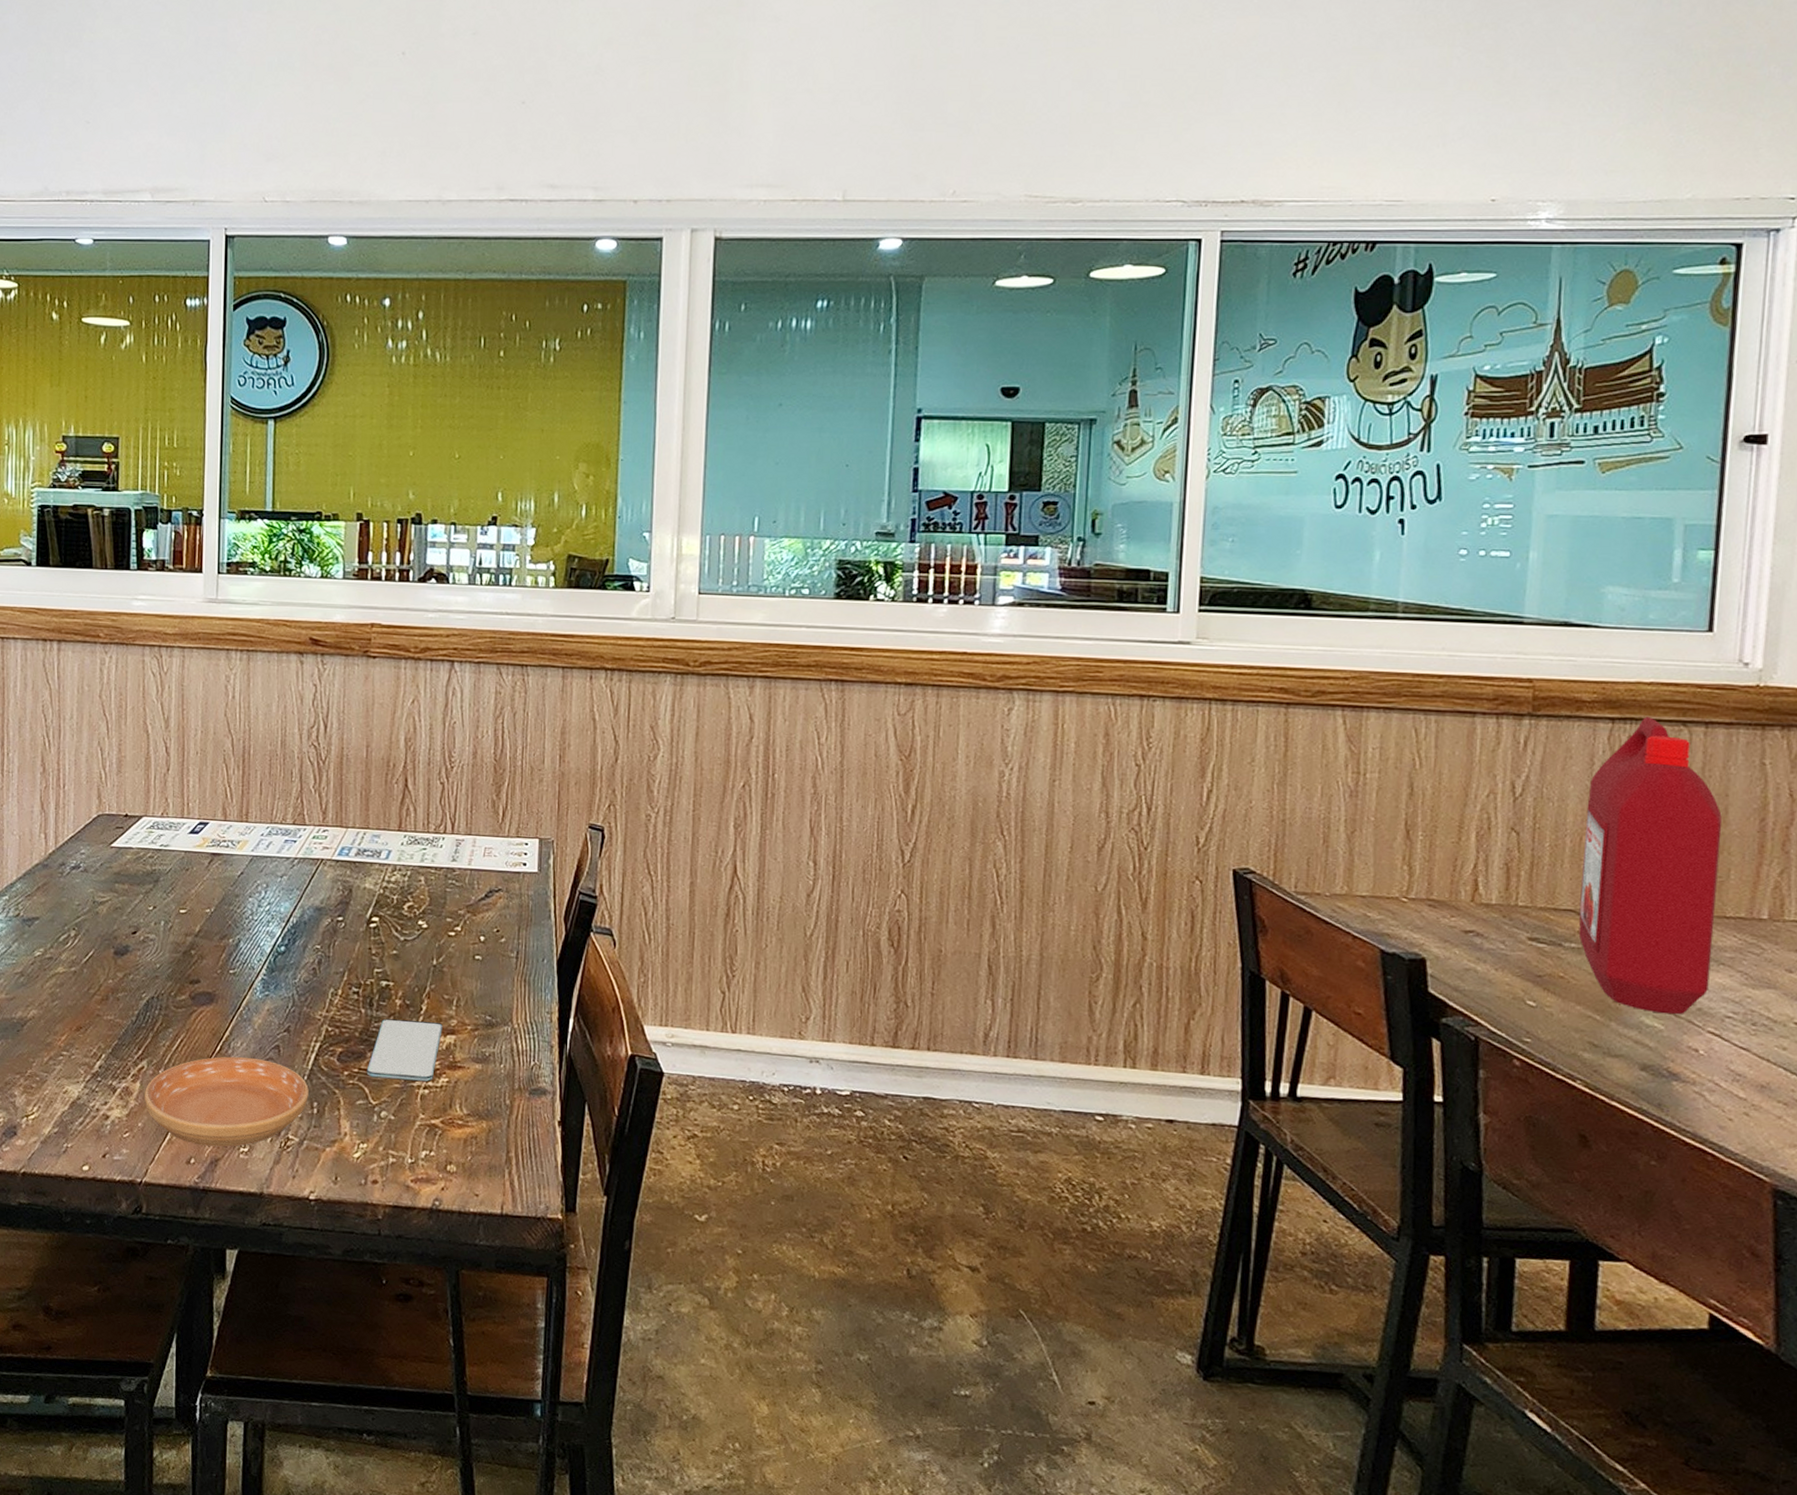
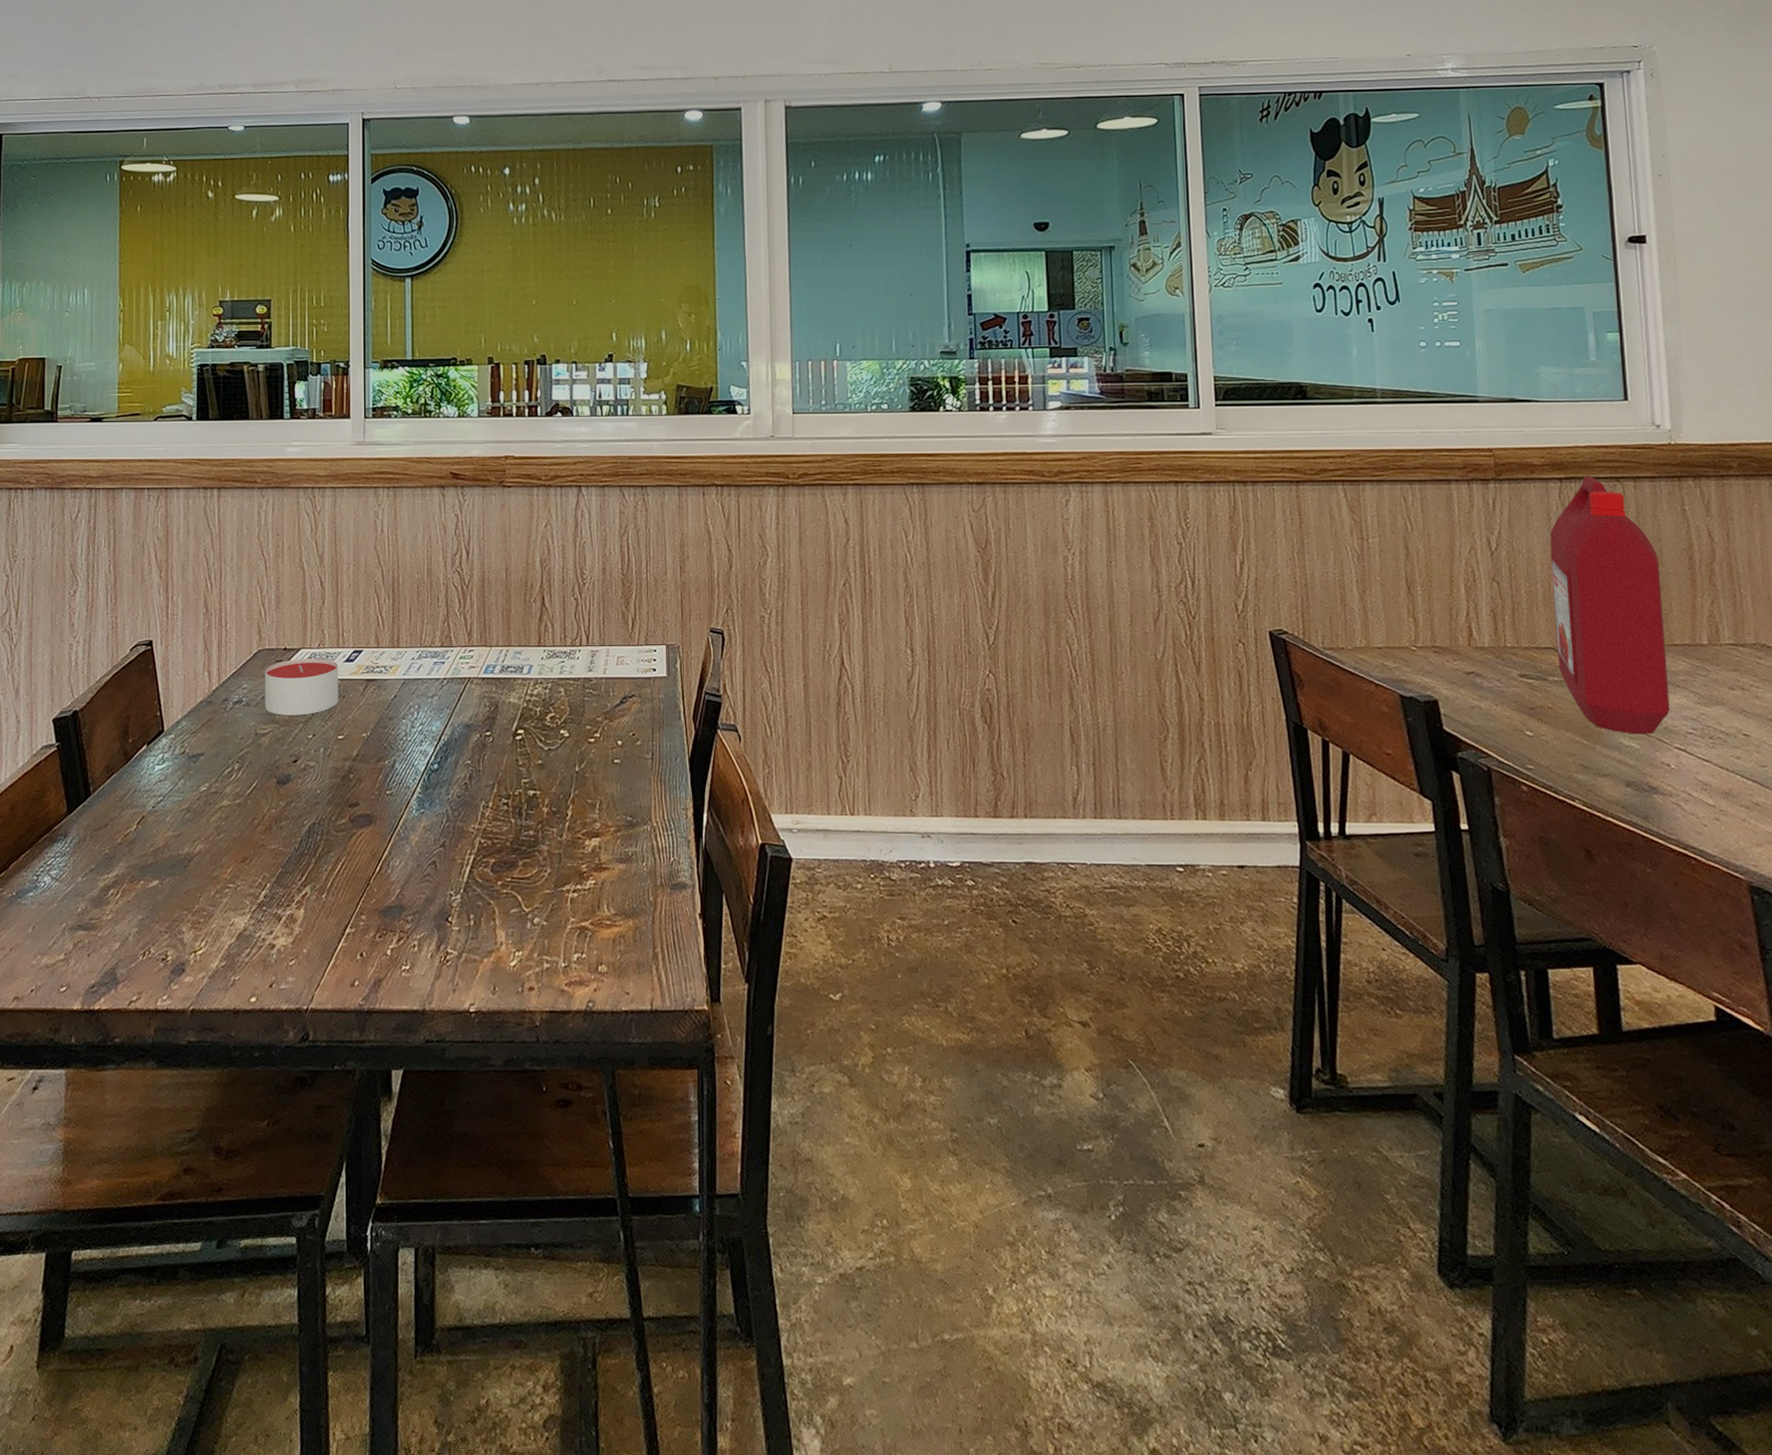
candle: none [103,826,182,886] -> present [264,658,338,716]
saucer: present [144,1056,309,1147] -> none [309,875,465,967]
smartphone: present [366,1018,443,1082] -> none [518,827,588,886]

